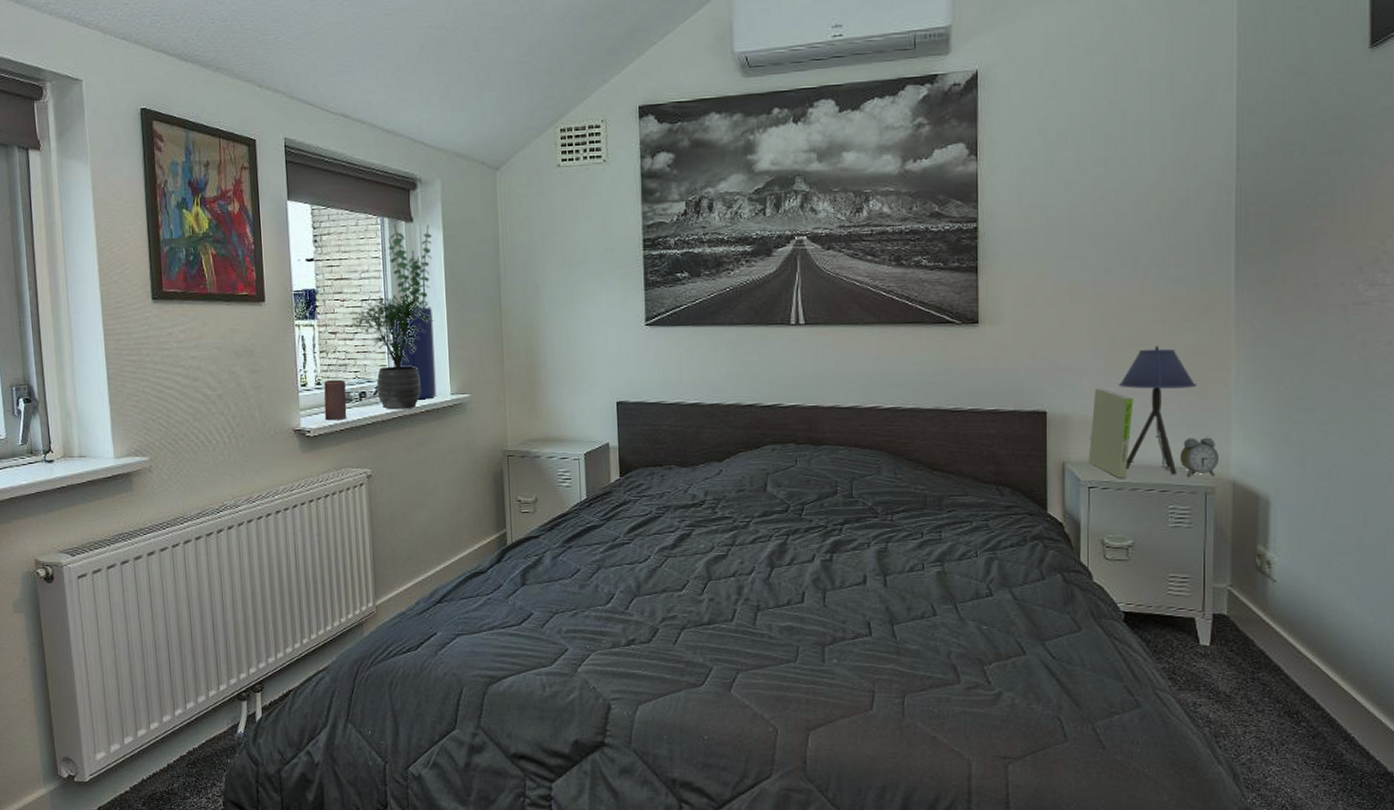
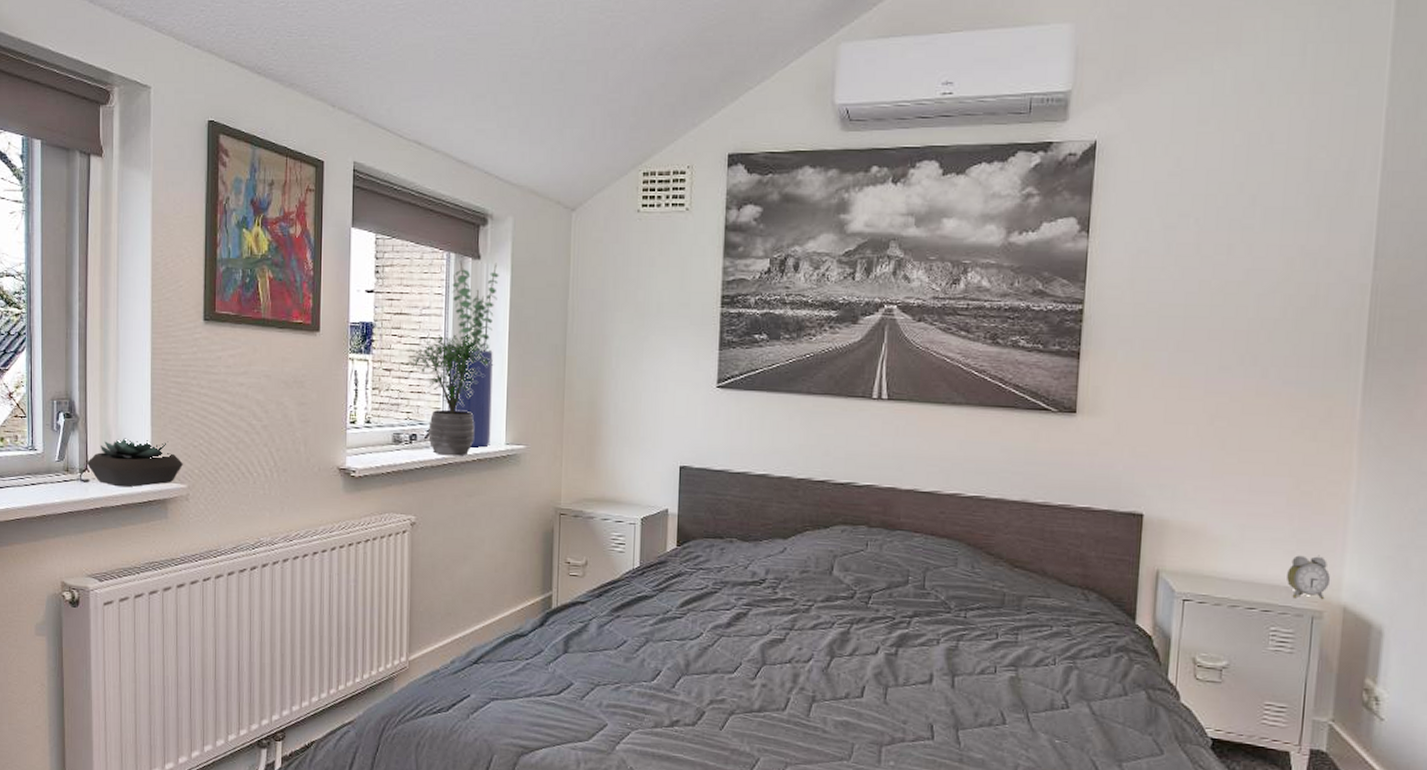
succulent plant: none [49,417,144,465] -> present [86,438,183,487]
candle: present [324,379,347,421] -> none [372,419,396,463]
book: present [1088,388,1134,478] -> none [1185,493,1241,593]
table lamp: present [1118,346,1196,475] -> none [1224,452,1311,595]

